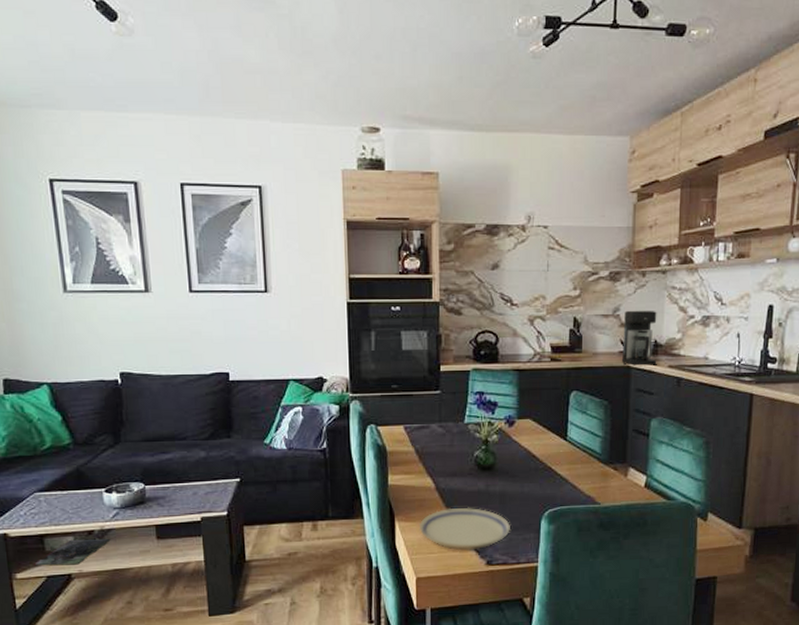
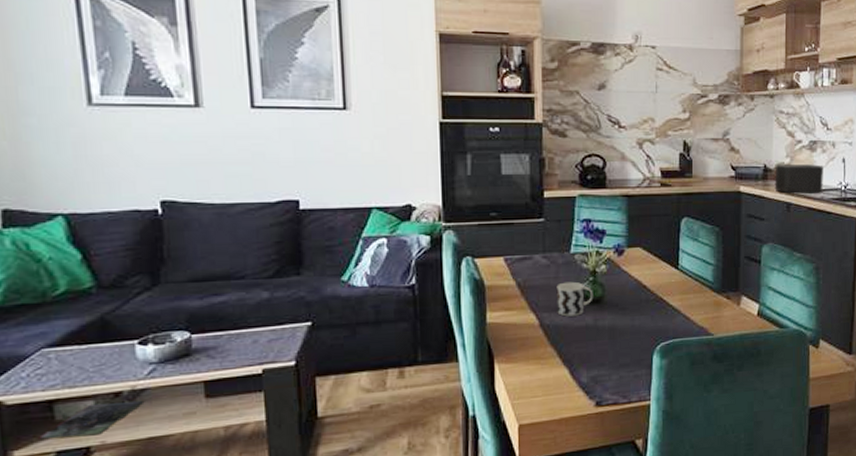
plate: present [418,507,510,551] -> none [521,344,621,393]
cup: none [451,449,485,482] -> present [556,281,593,317]
coffee maker: present [621,310,657,366] -> none [732,134,767,191]
toaster: none [665,339,717,369] -> present [774,164,824,194]

